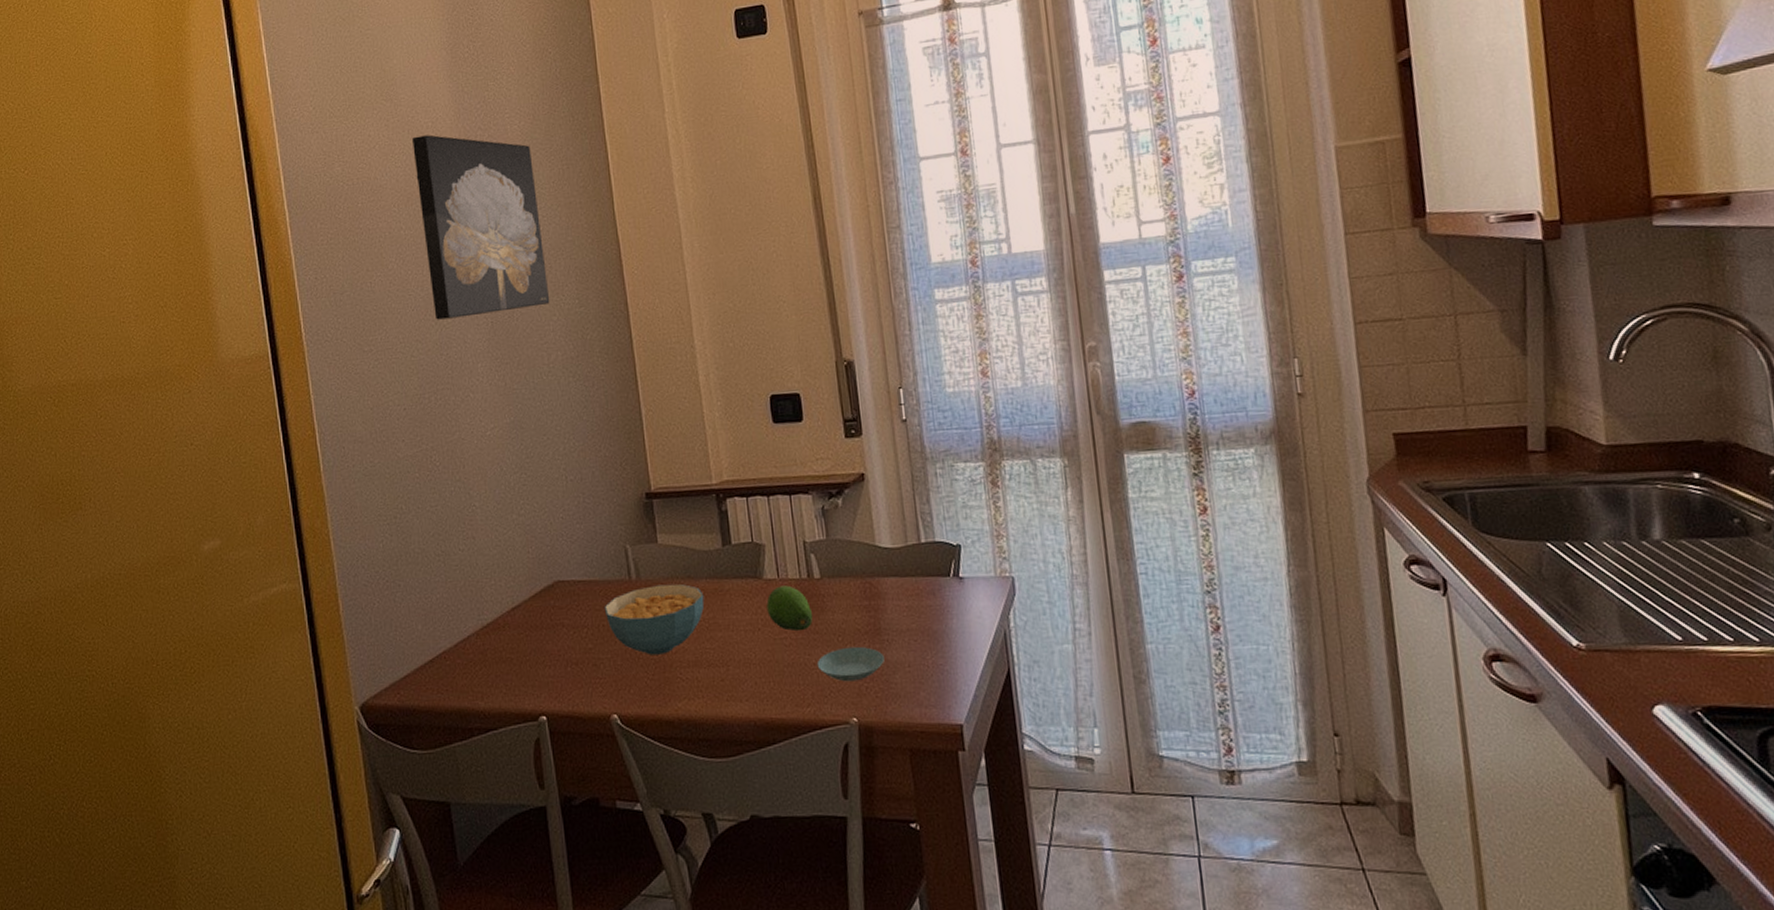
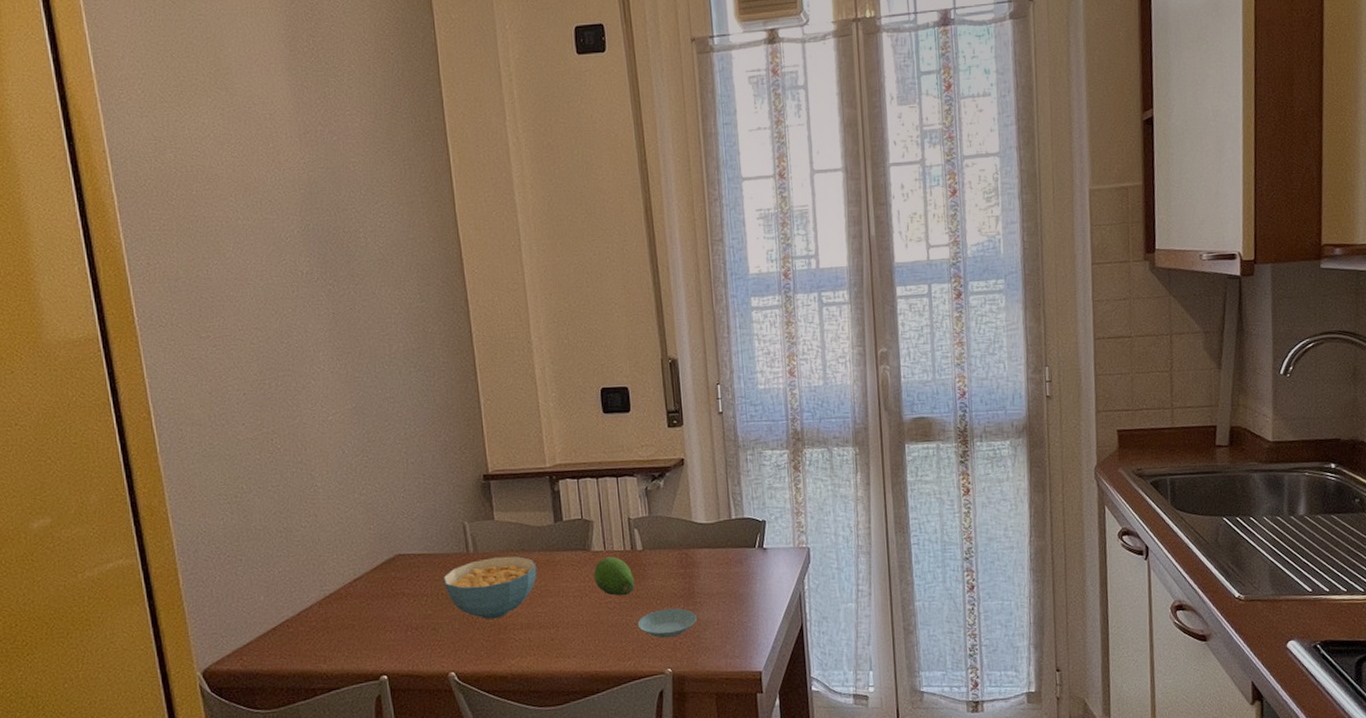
wall art: present [412,134,550,320] -> none [249,126,392,309]

